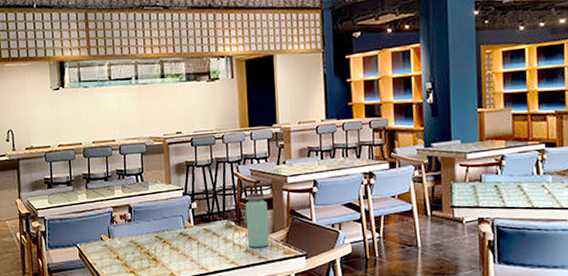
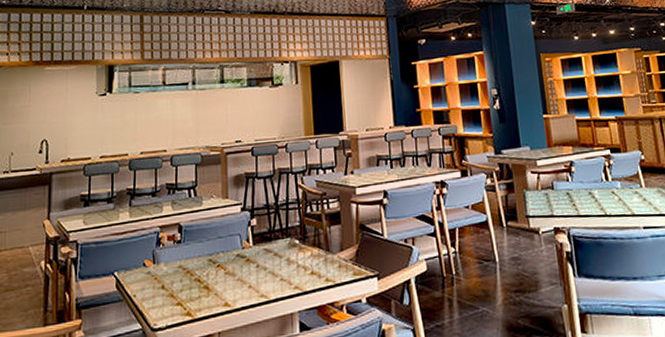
bottle: present [245,193,270,247] -> none [310,206,338,269]

